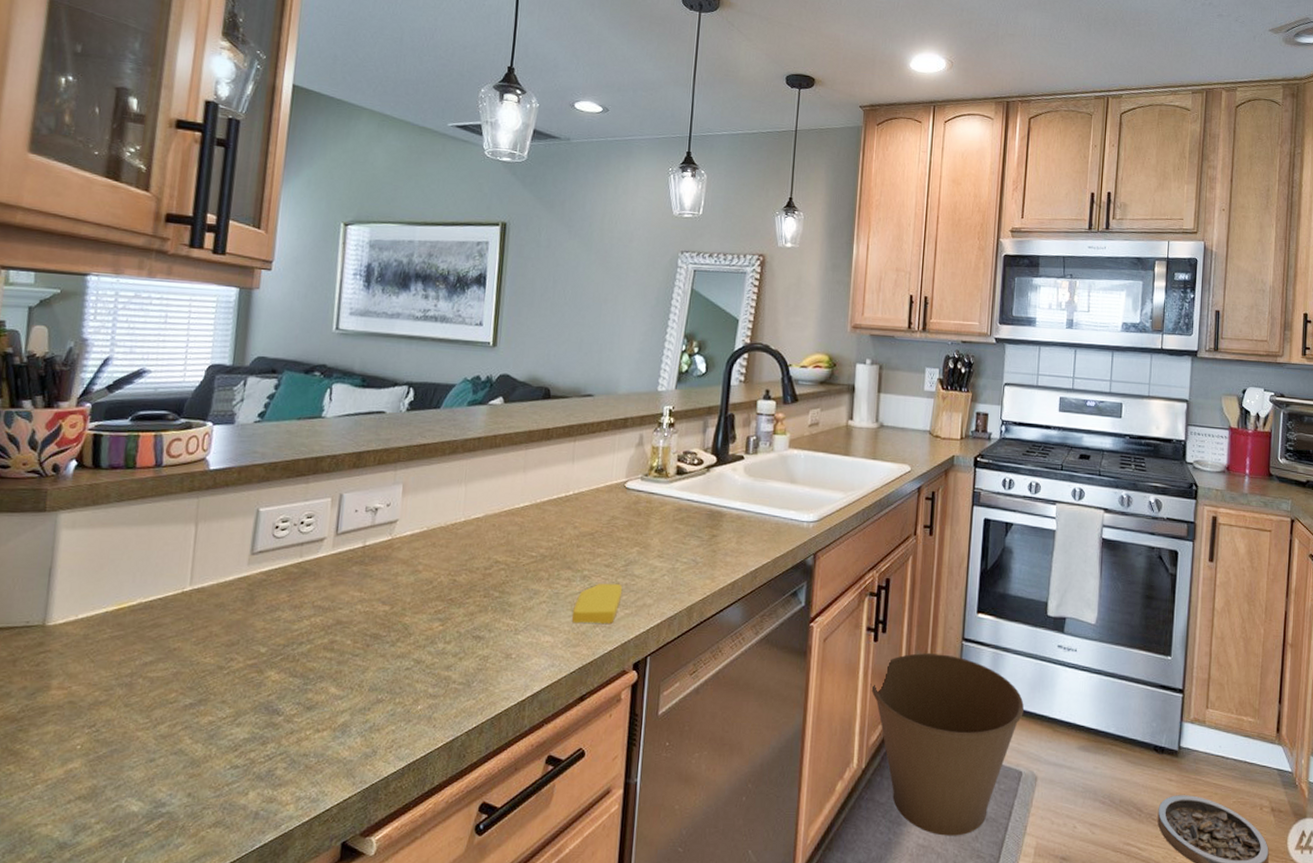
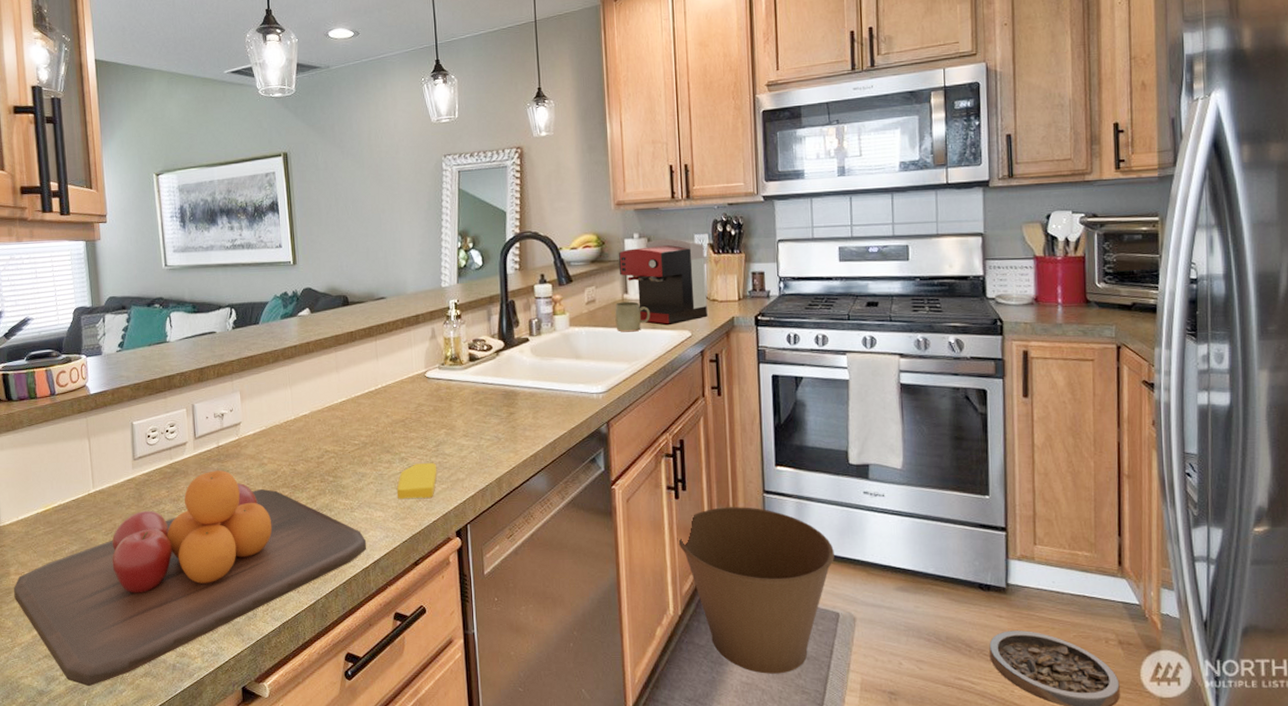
chopping board: none [50,574,528,839] -> present [14,470,367,687]
mug: none [836,428,873,461] -> present [615,301,650,332]
coffee maker: none [847,368,934,458] -> present [619,238,708,326]

